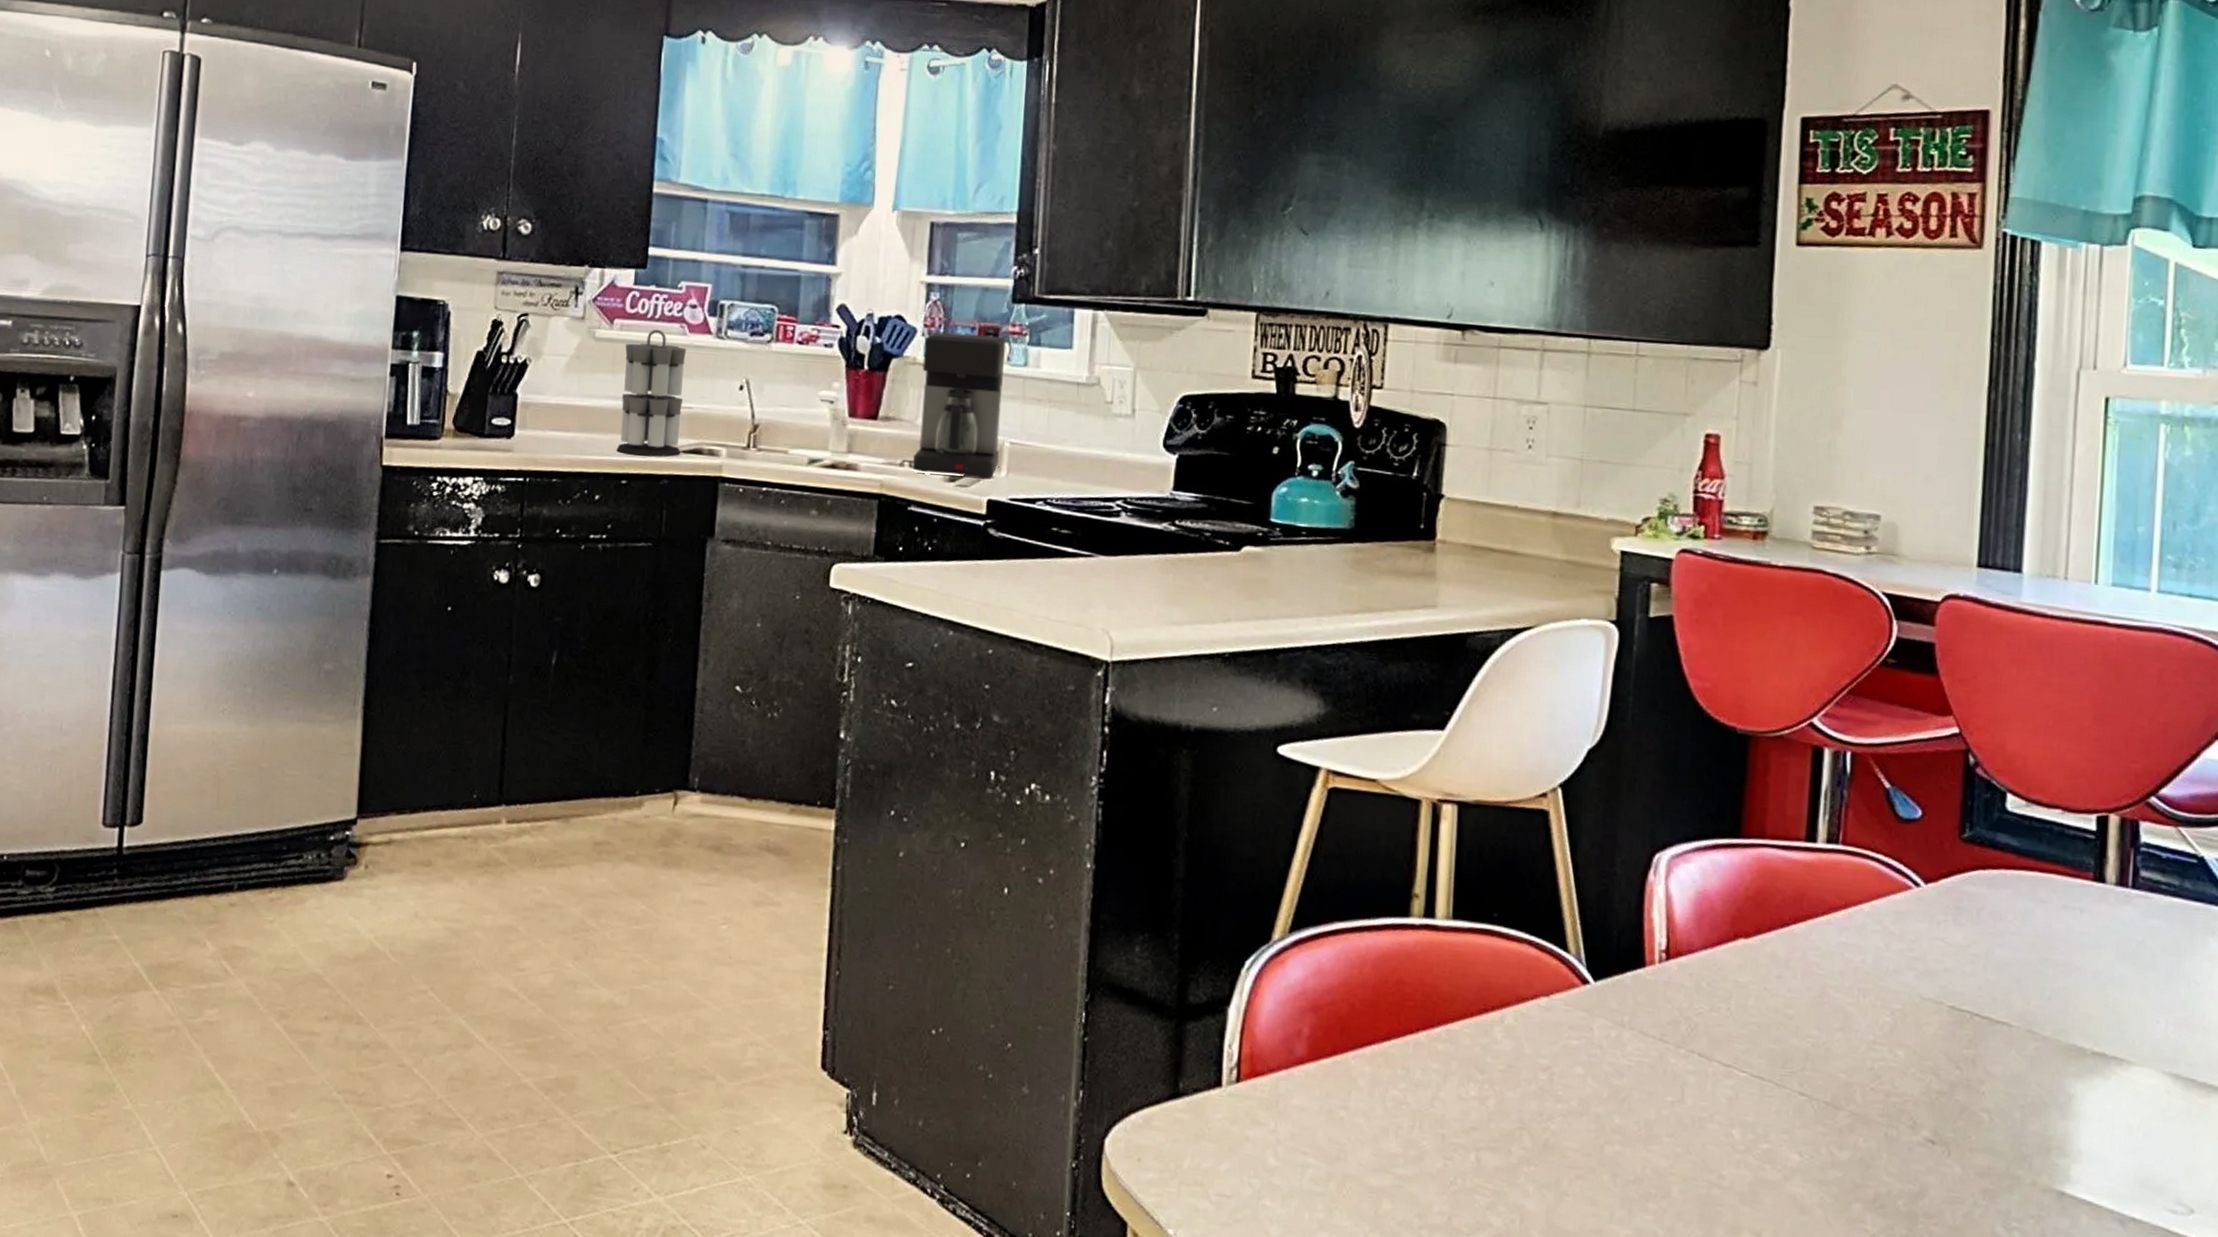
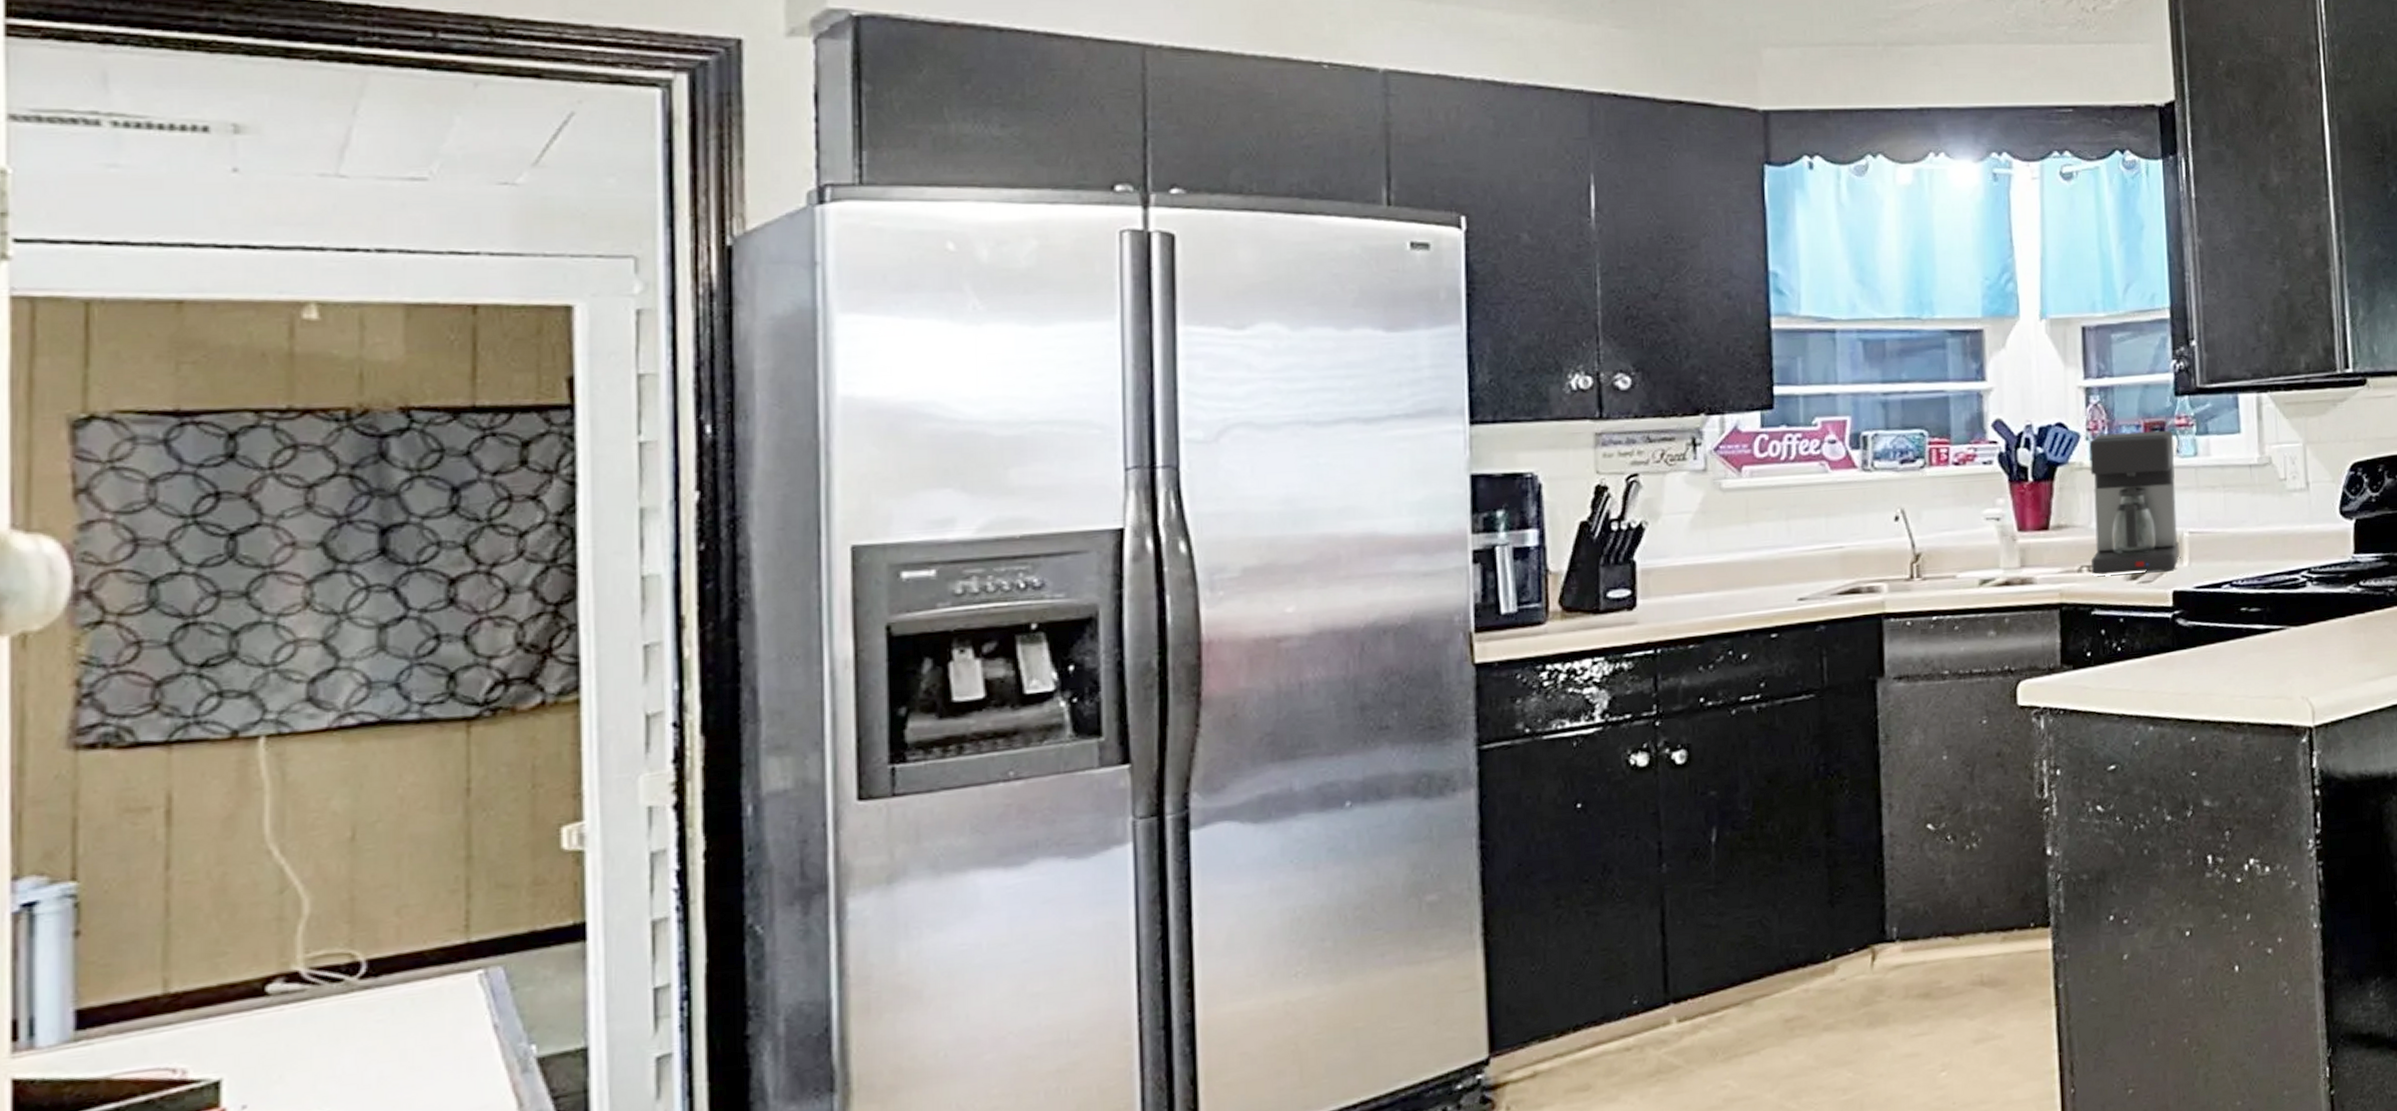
spice rack: present [617,329,686,458] -> none [1758,470,1836,607]

